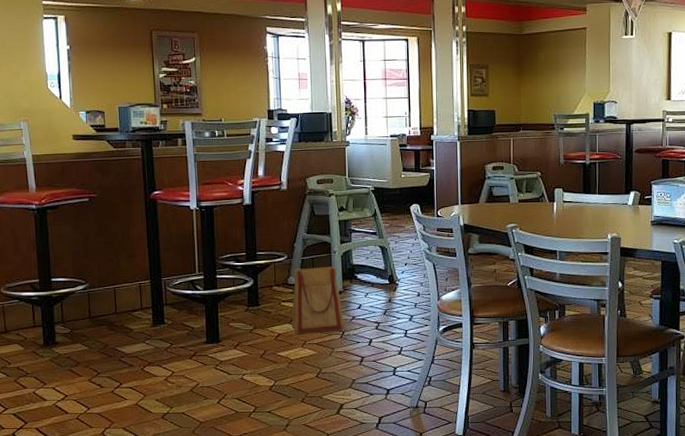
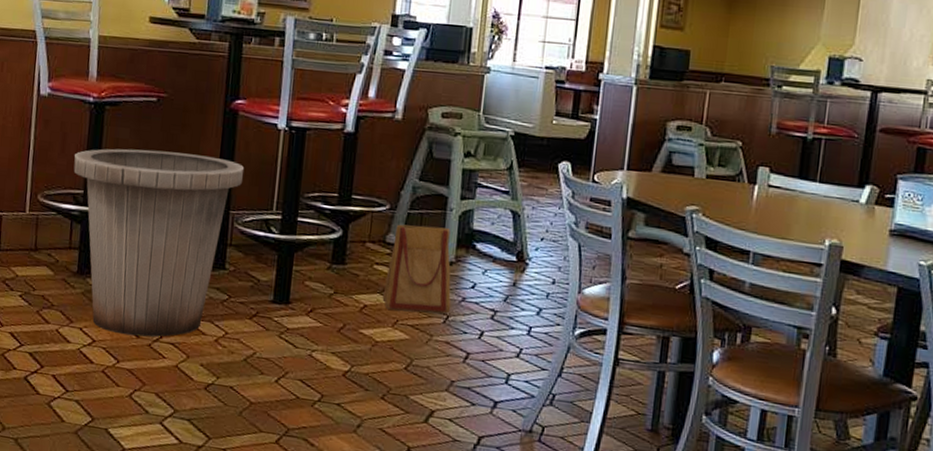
trash can: none [27,238,169,386] -> present [73,148,245,337]

